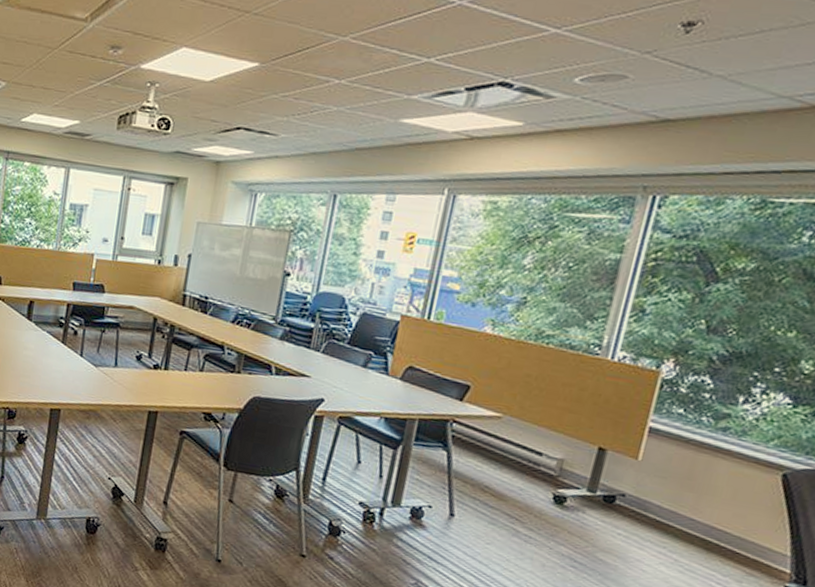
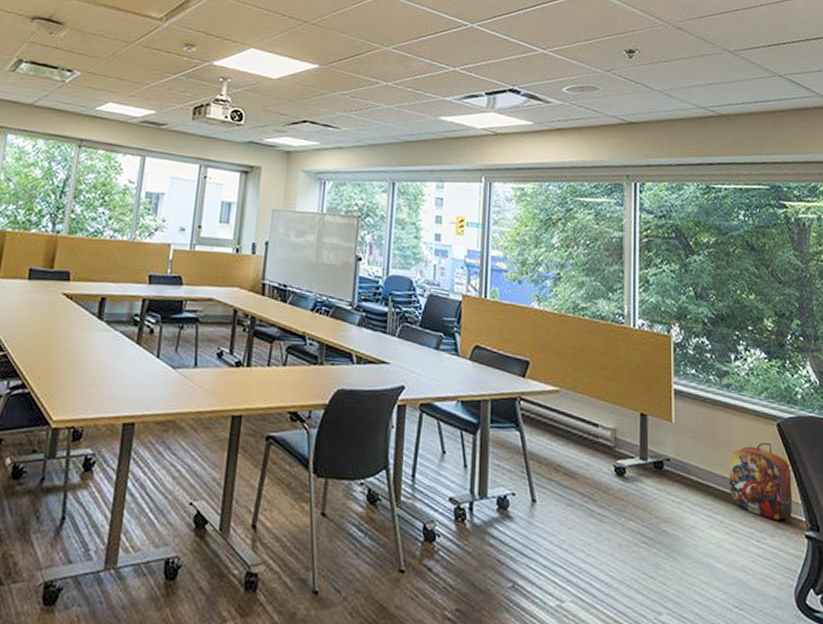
backpack: none [695,491,787,568] -> present [729,443,793,520]

